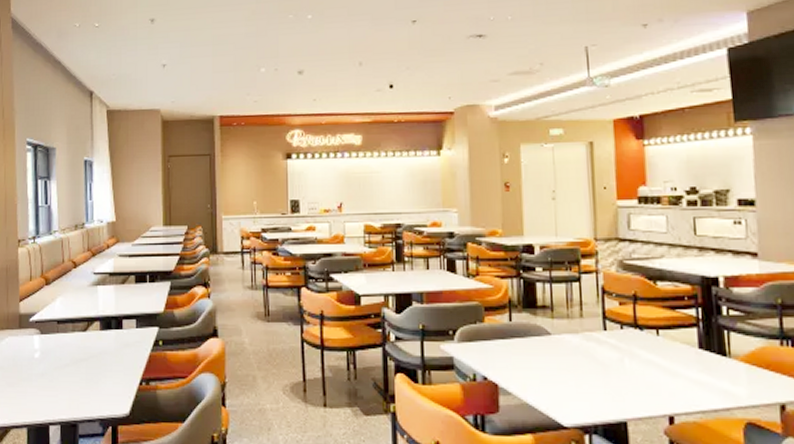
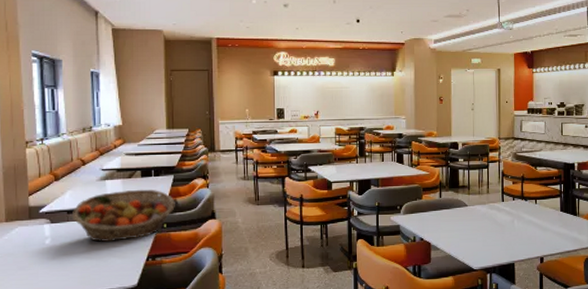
fruit basket: none [62,297,172,360] -> present [72,189,175,243]

